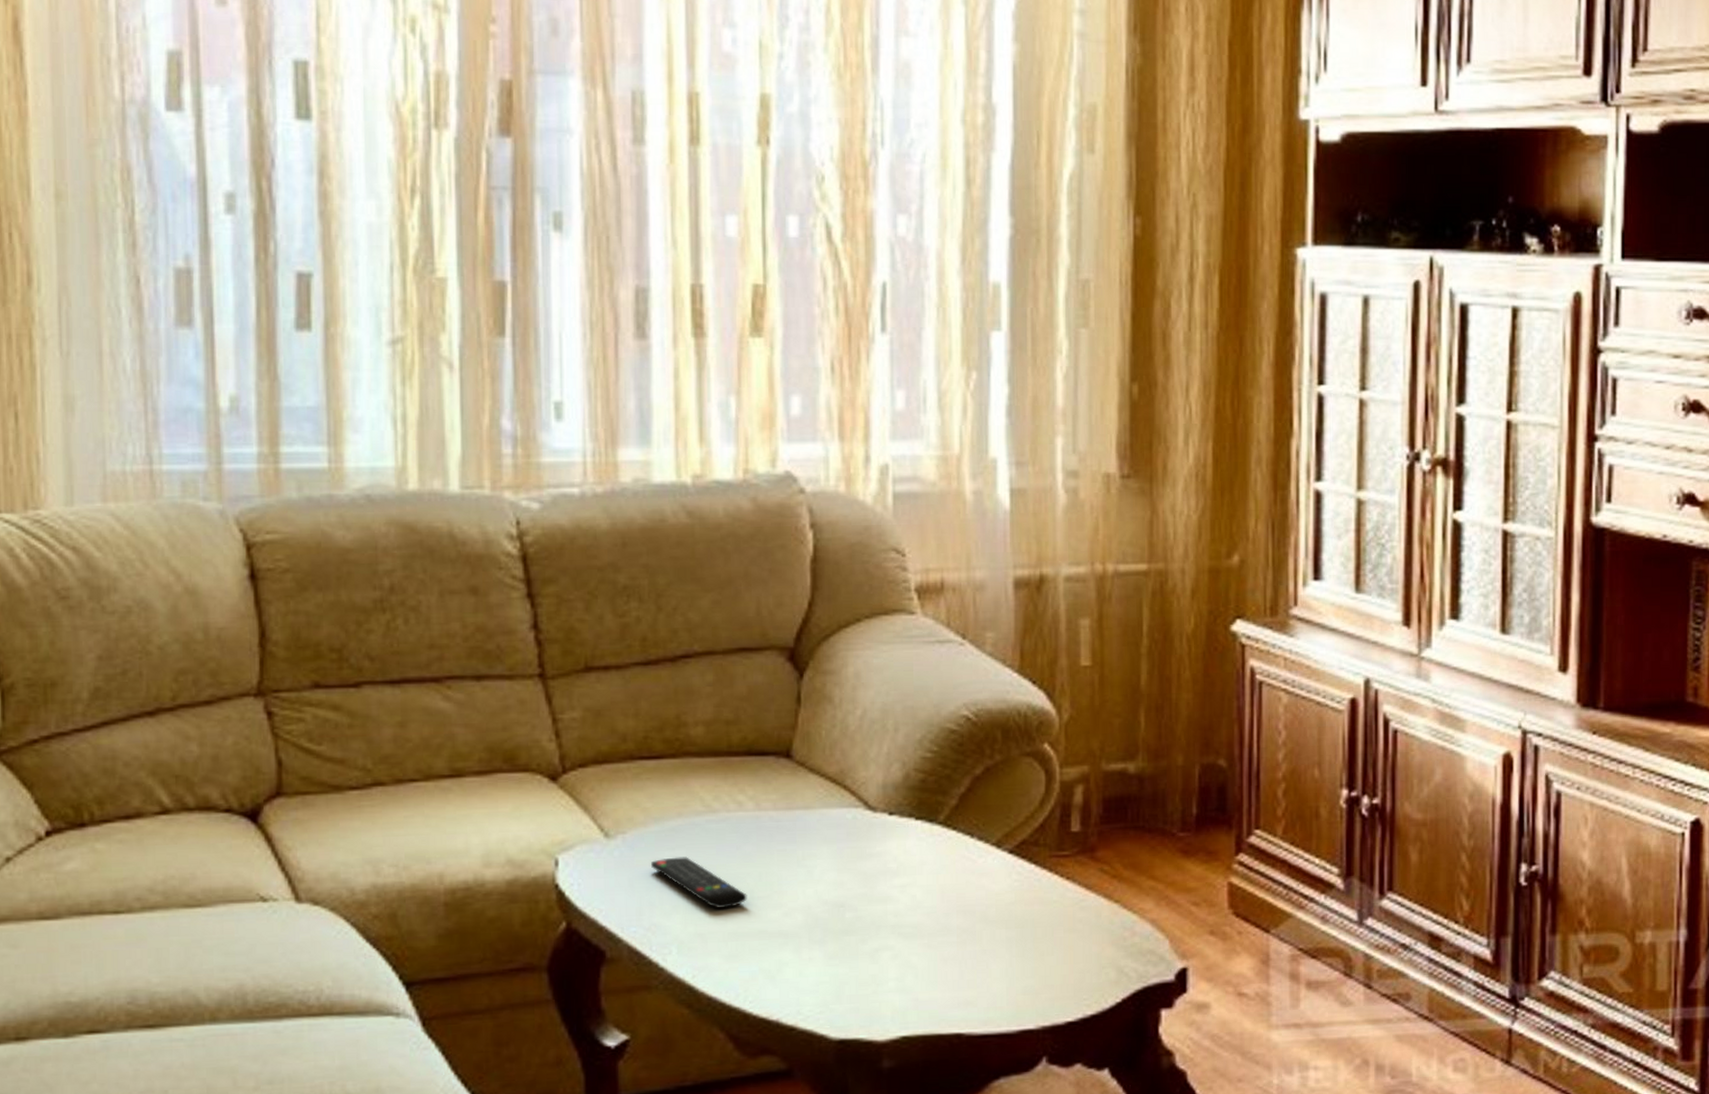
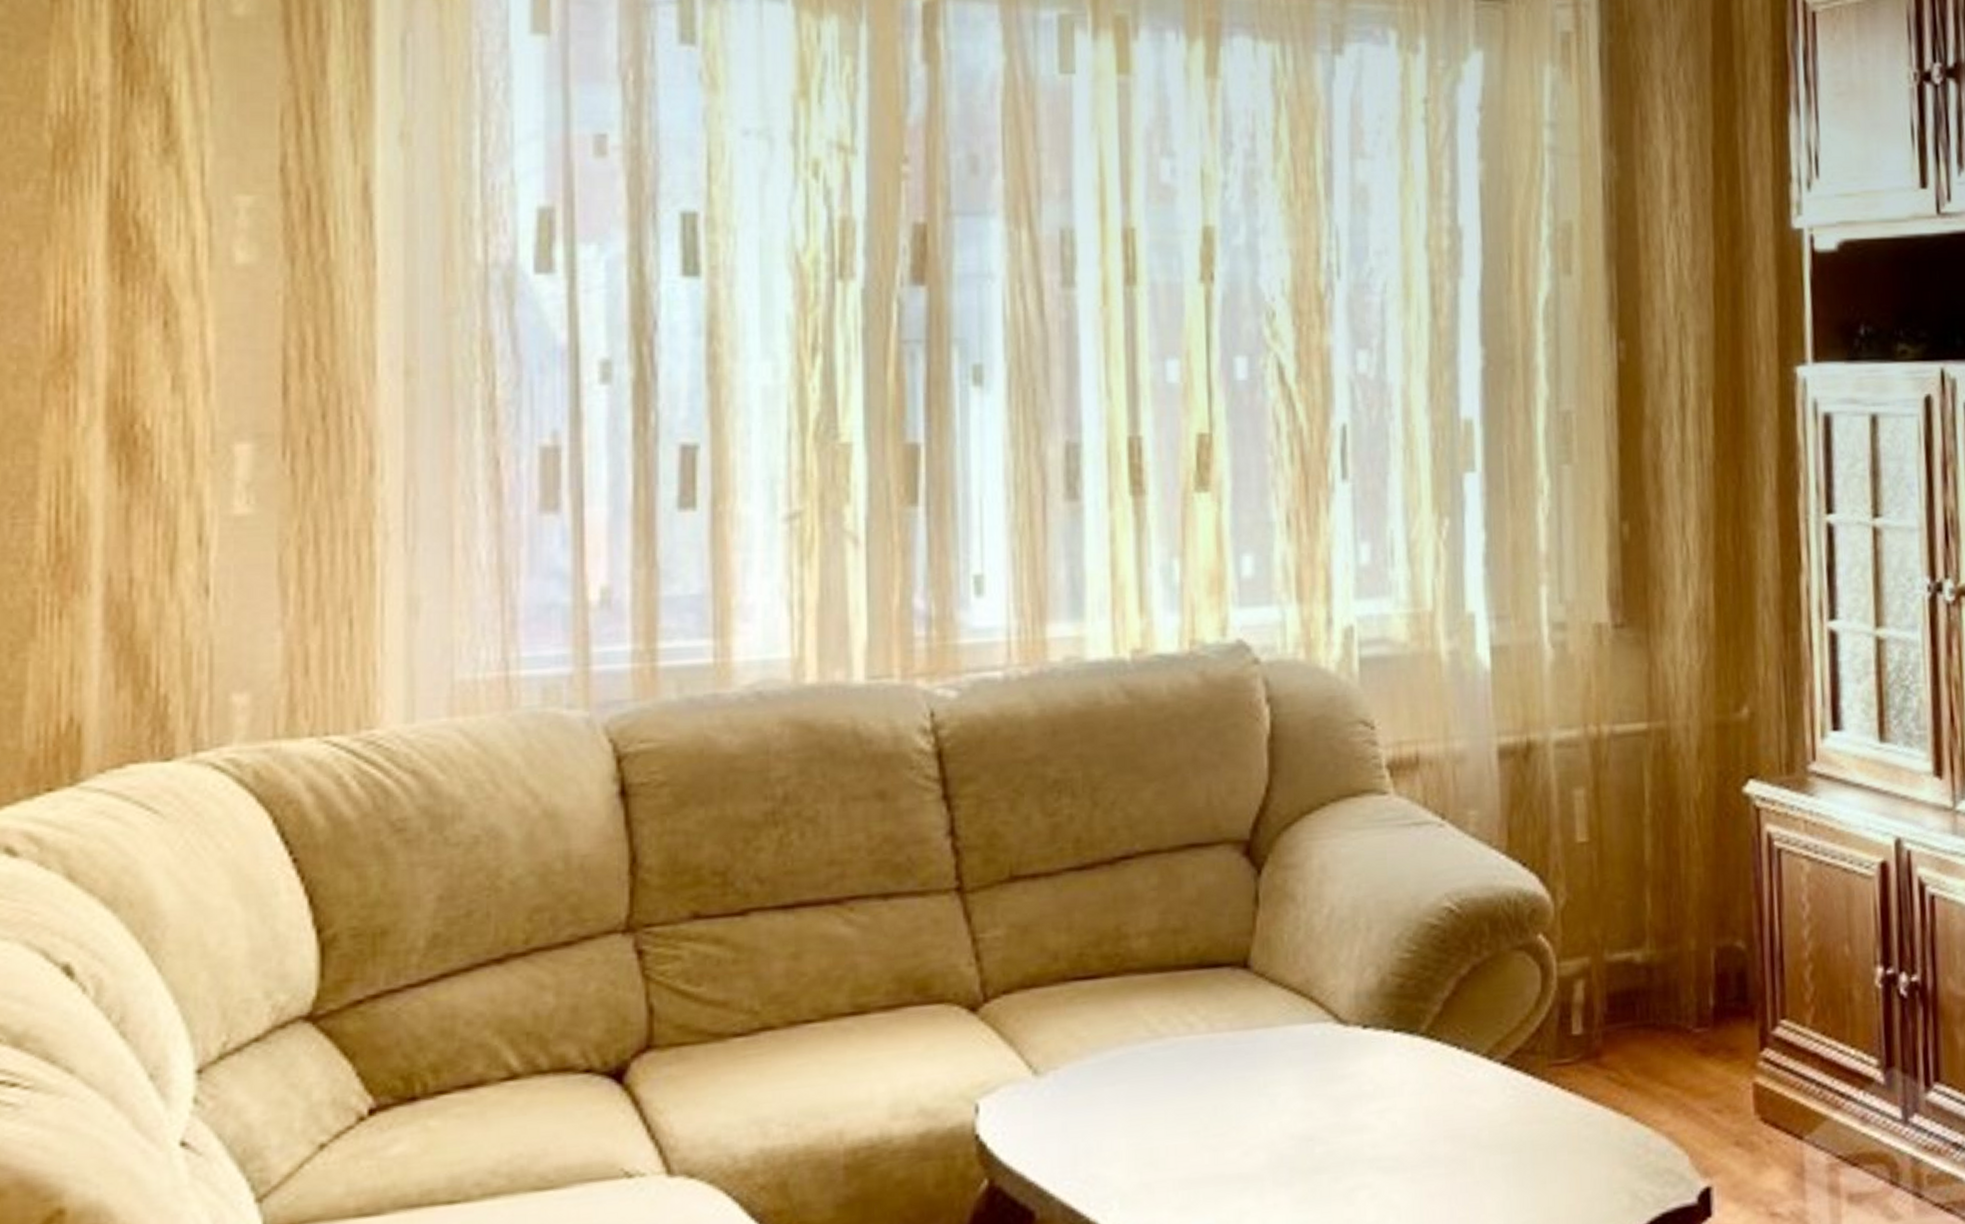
remote control: present [651,857,747,909] -> none [1088,1092,1201,1152]

